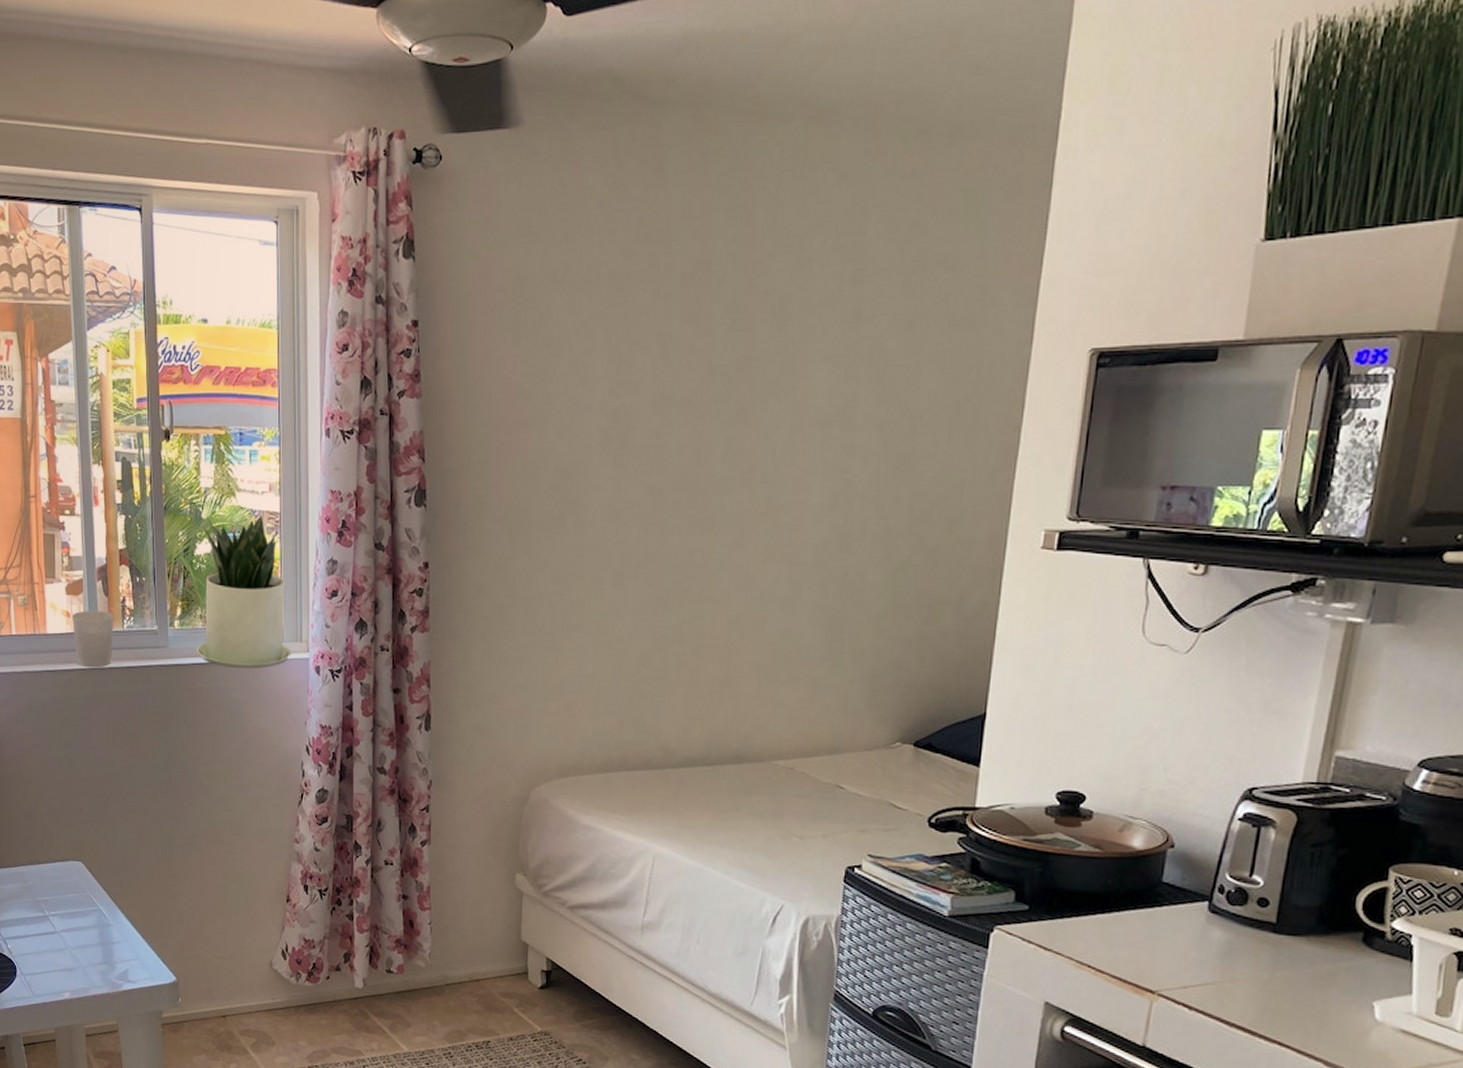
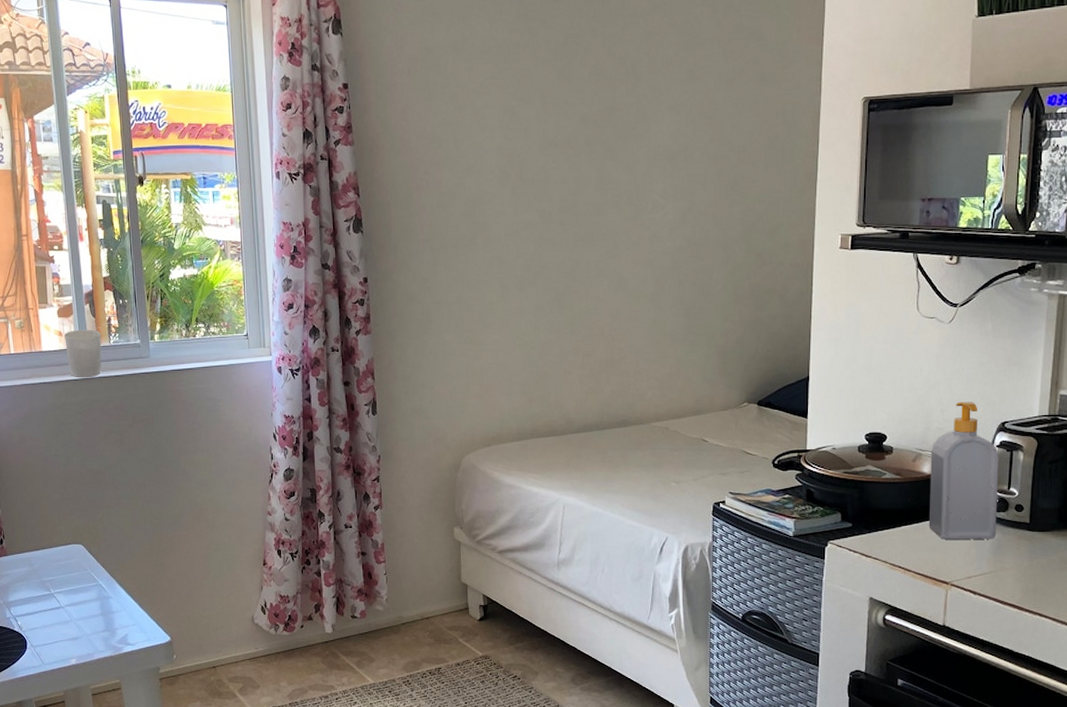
planter: present [196,516,291,669] -> none [174,245,257,373]
soap bottle: none [1133,758,1241,940] -> present [928,402,999,539]

